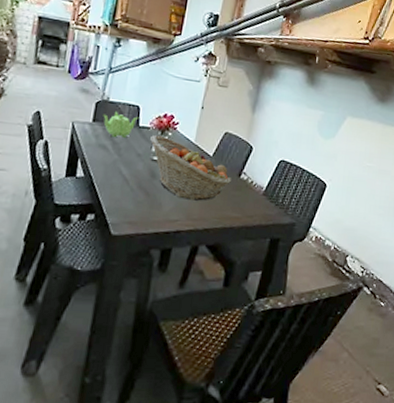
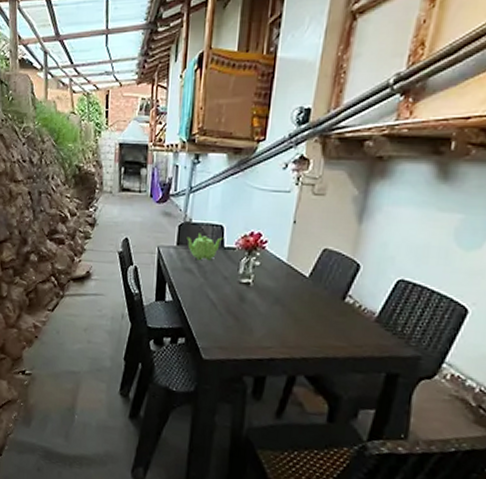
fruit basket: present [150,134,231,201] -> none [237,255,333,327]

